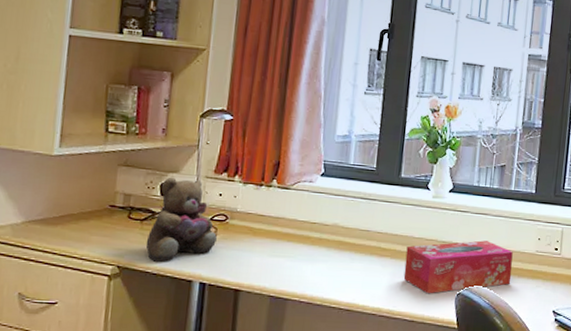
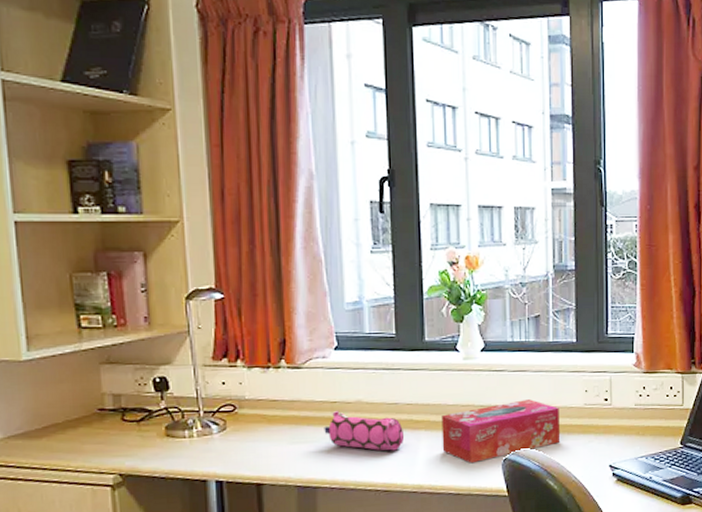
teddy bear: present [145,177,217,262] -> none [147,368,227,464]
pencil case: none [301,231,372,274] -> present [324,411,405,451]

